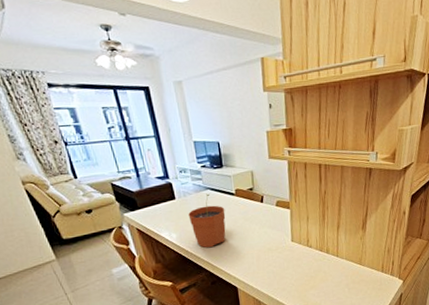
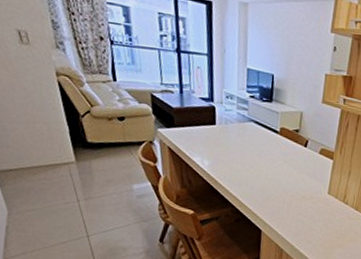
plant pot: present [188,193,226,248] -> none [225,126,266,183]

